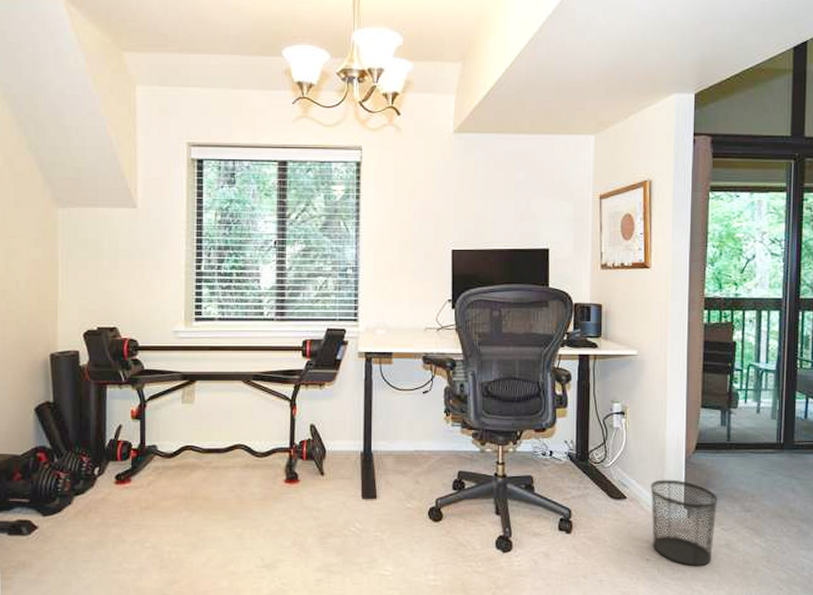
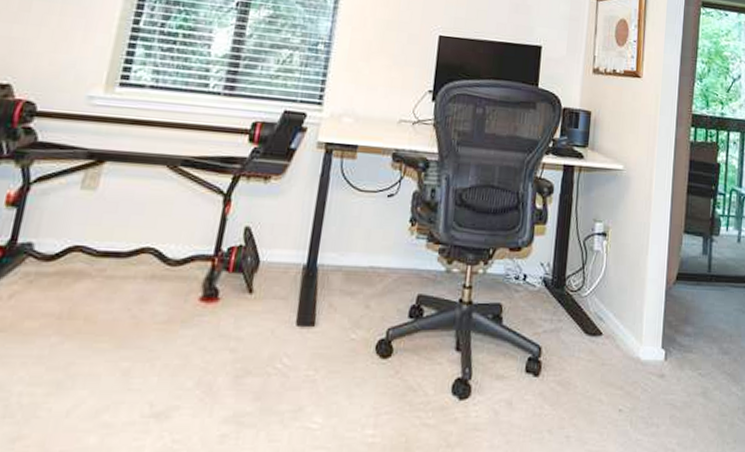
waste bin: present [650,479,718,567] -> none [627,313,696,420]

